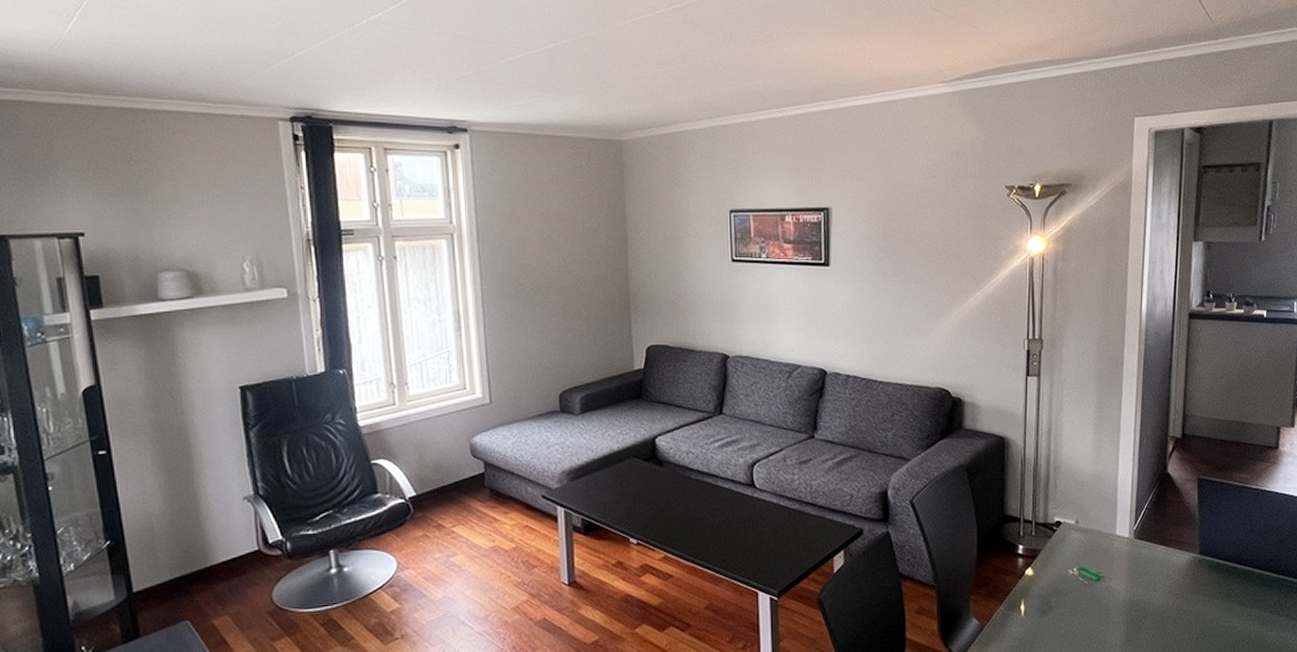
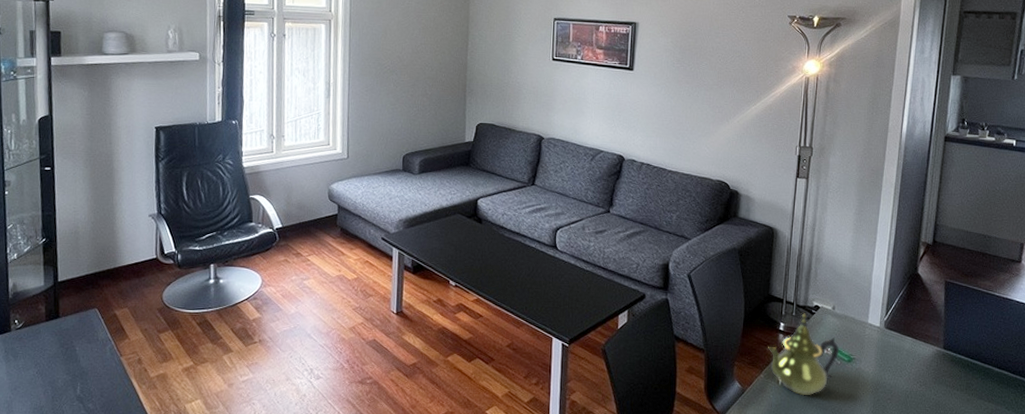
teapot: none [1006,531,1086,625] -> present [768,313,840,396]

